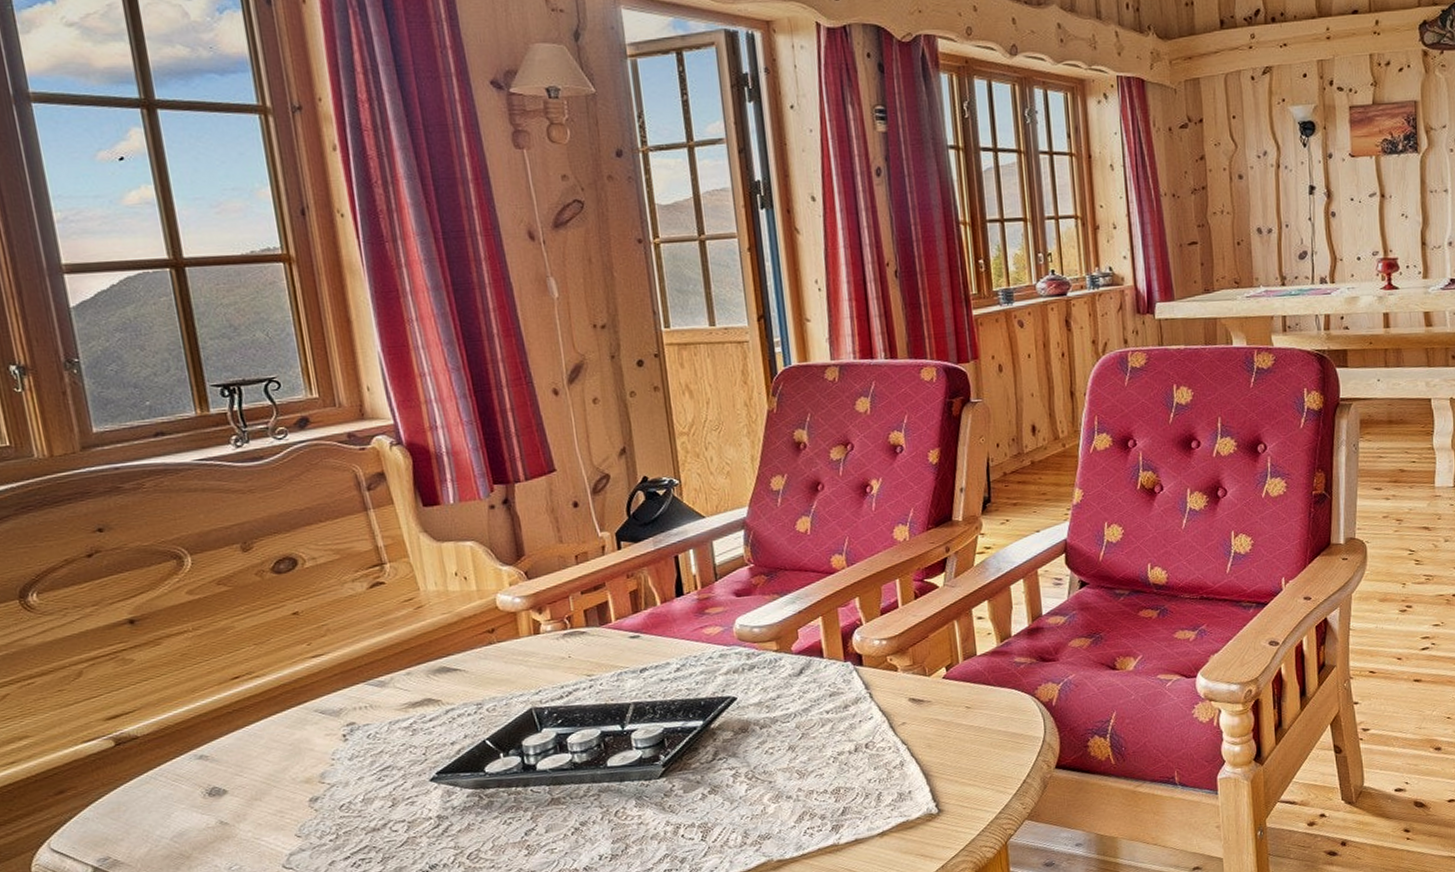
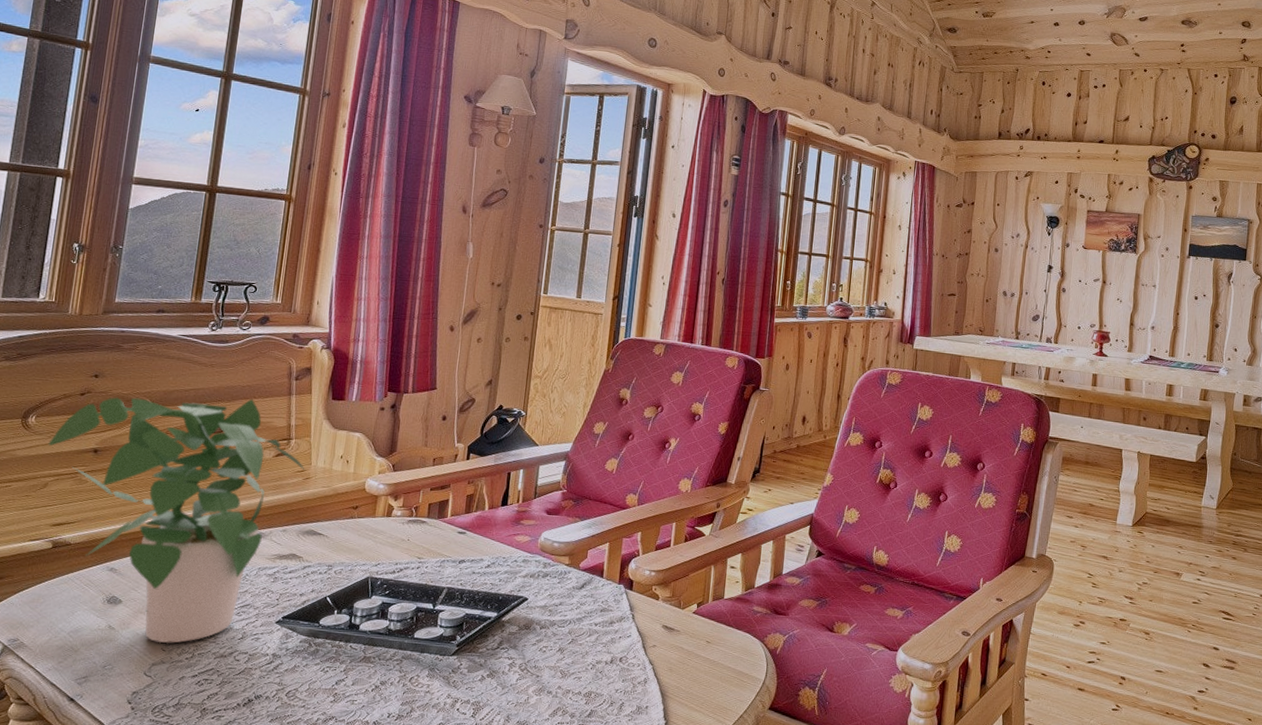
potted plant: none [65,523,413,830] -> present [48,397,305,644]

